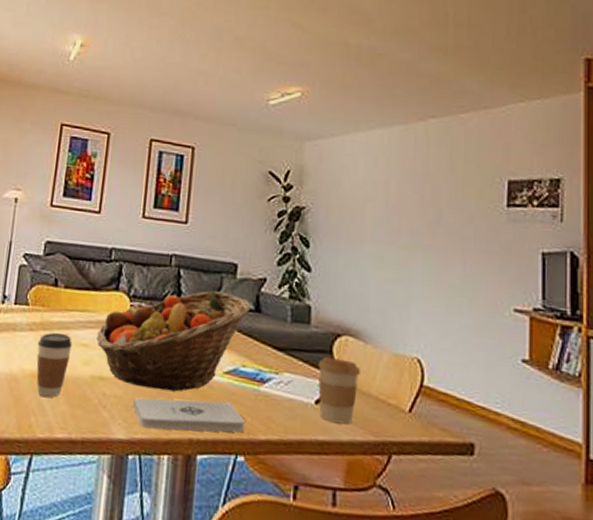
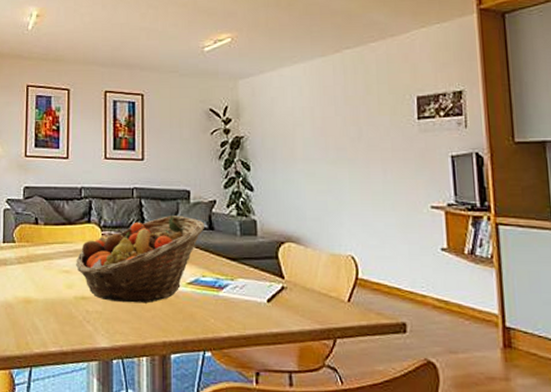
coffee cup: present [36,333,72,397] -> none [26,264,56,318]
notepad: present [133,397,245,433] -> none [113,308,209,336]
coffee cup: present [318,357,360,425] -> none [267,262,303,317]

